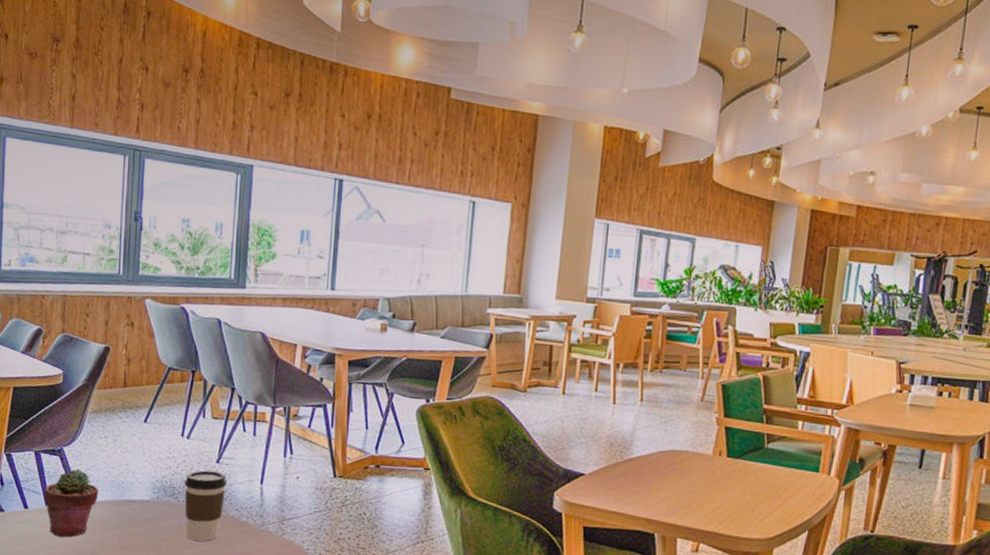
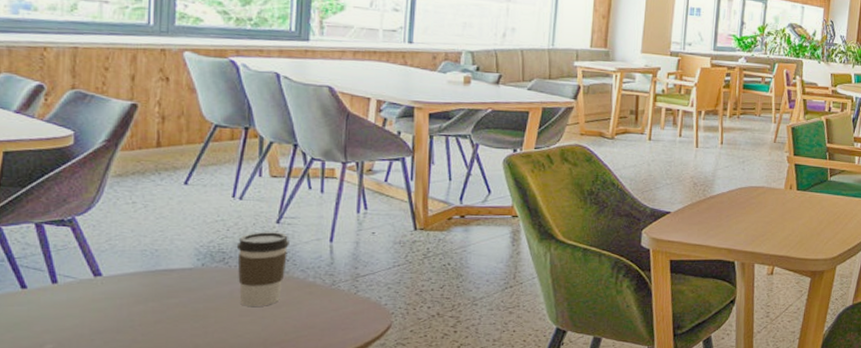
potted succulent: present [44,468,99,537] -> none [49,239,126,317]

